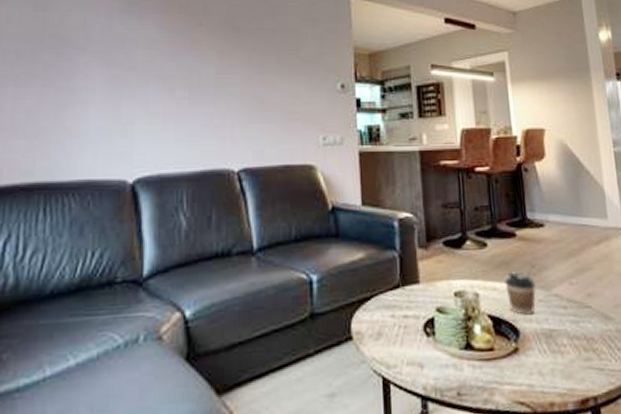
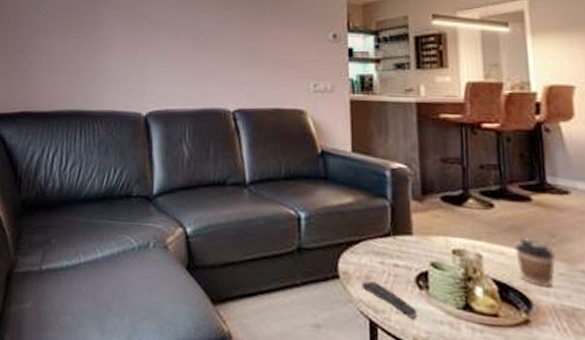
remote control: none [374,337,426,368] -> present [362,281,417,319]

